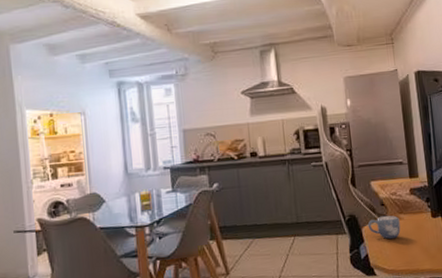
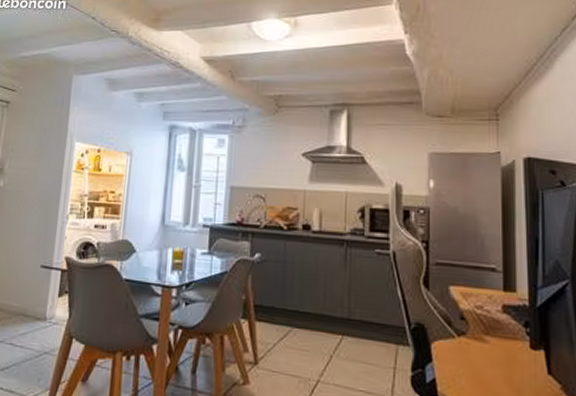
mug: present [367,215,401,240] -> none [439,332,484,367]

